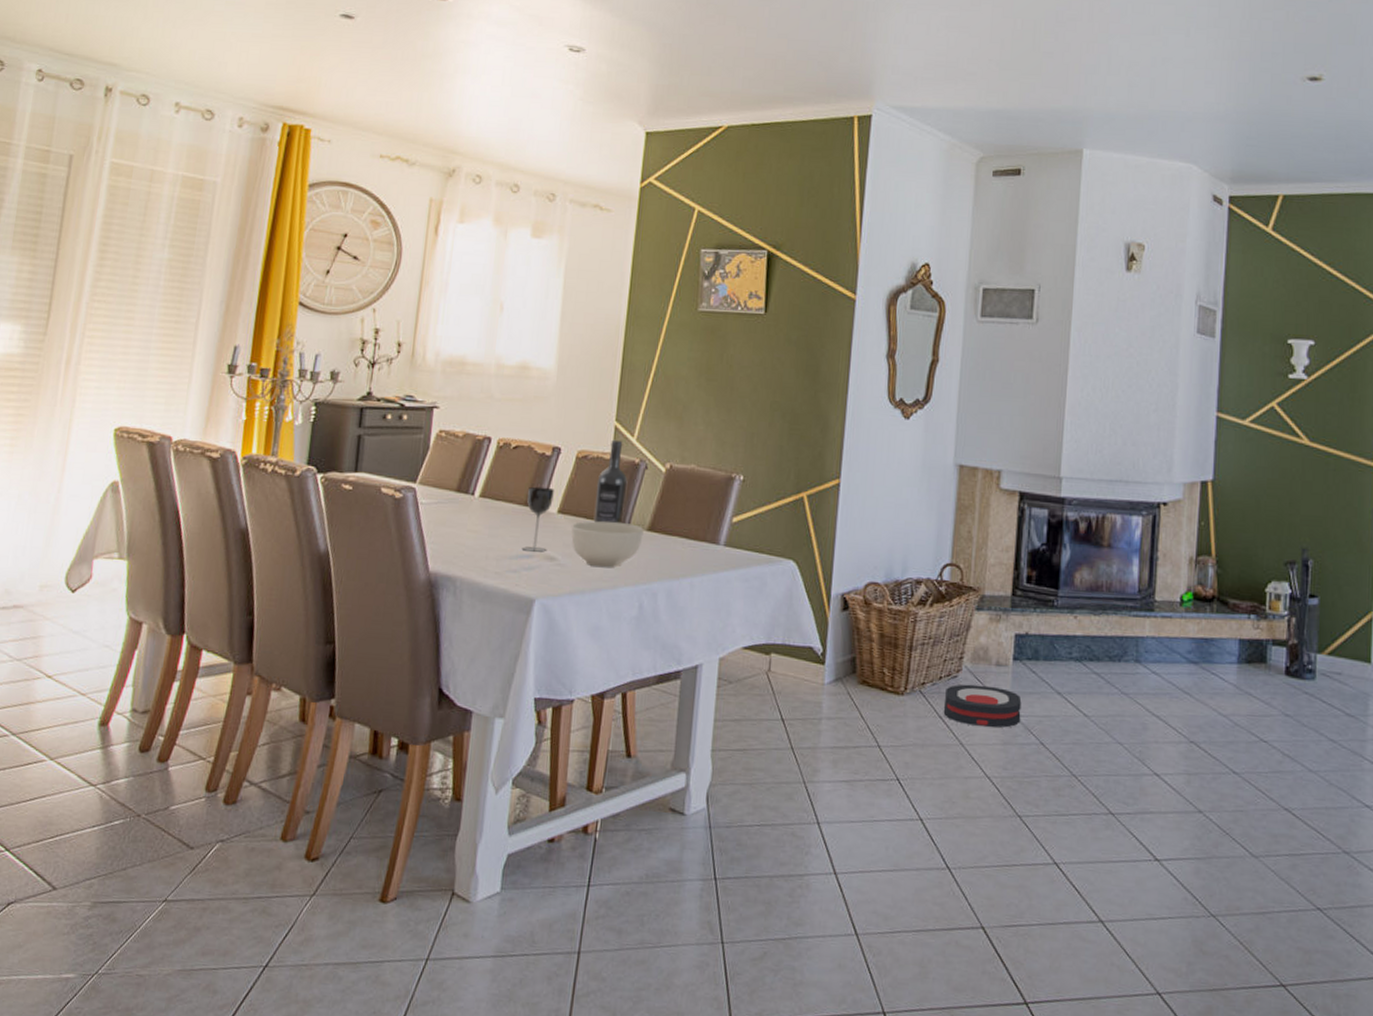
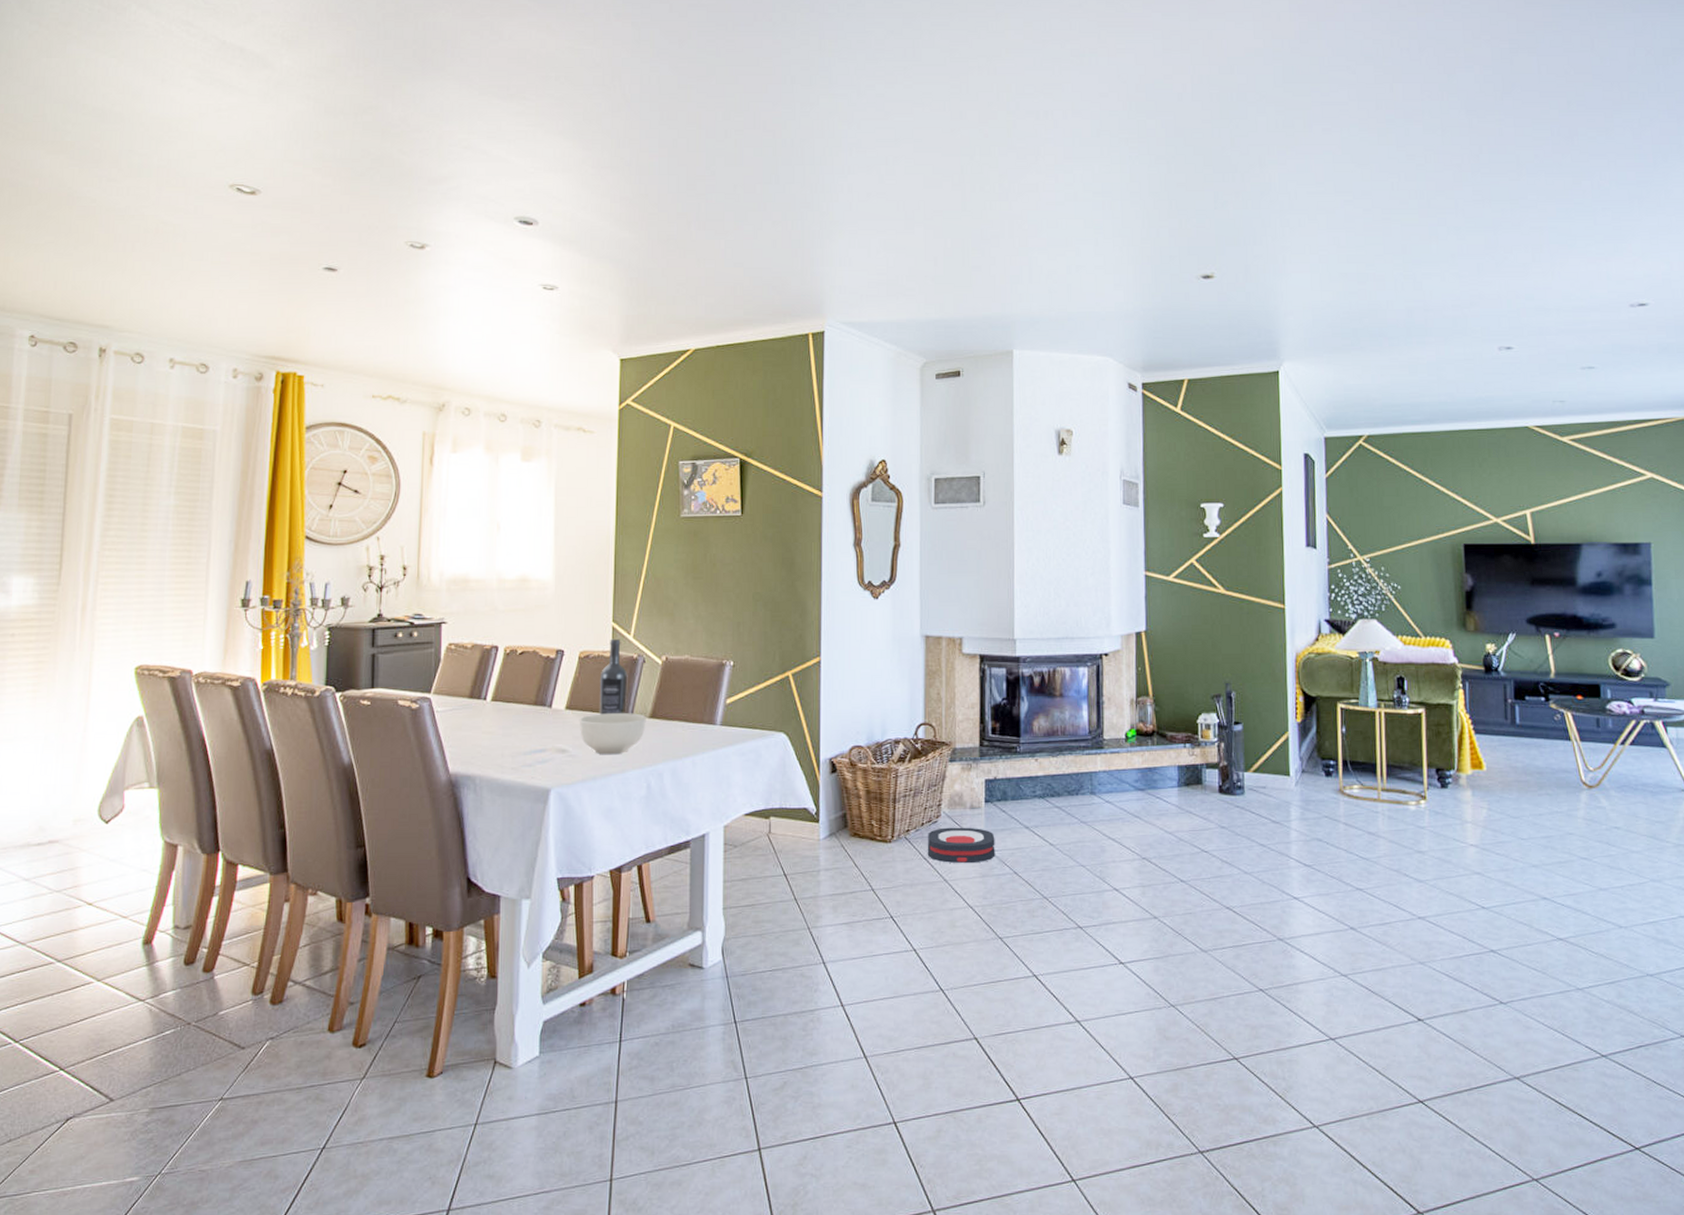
wine glass: present [521,486,554,552] -> none [534,687,561,746]

